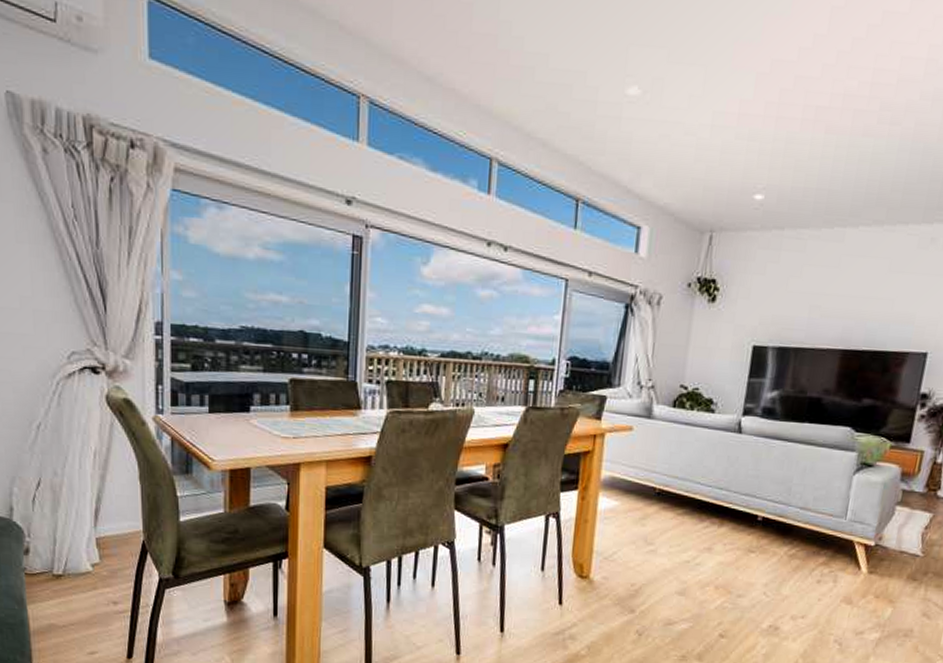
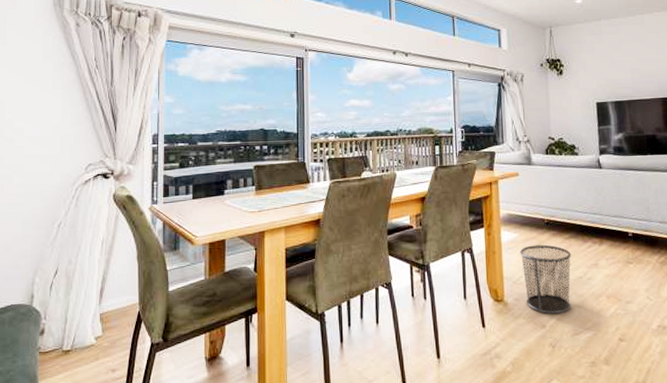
waste bin: none [616,517,682,600] -> present [520,244,572,315]

